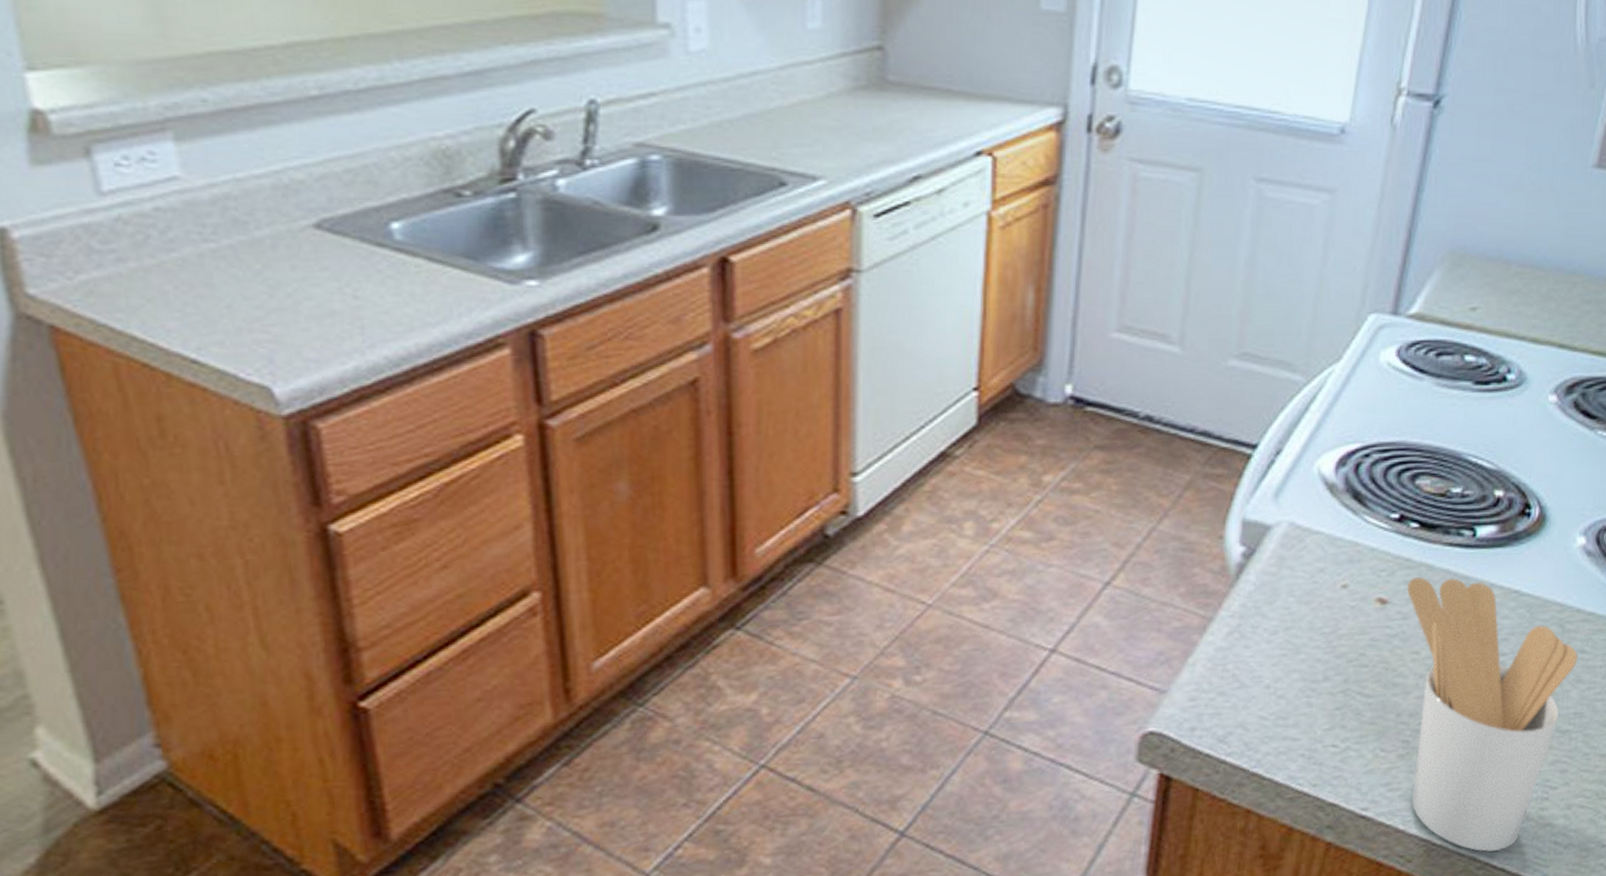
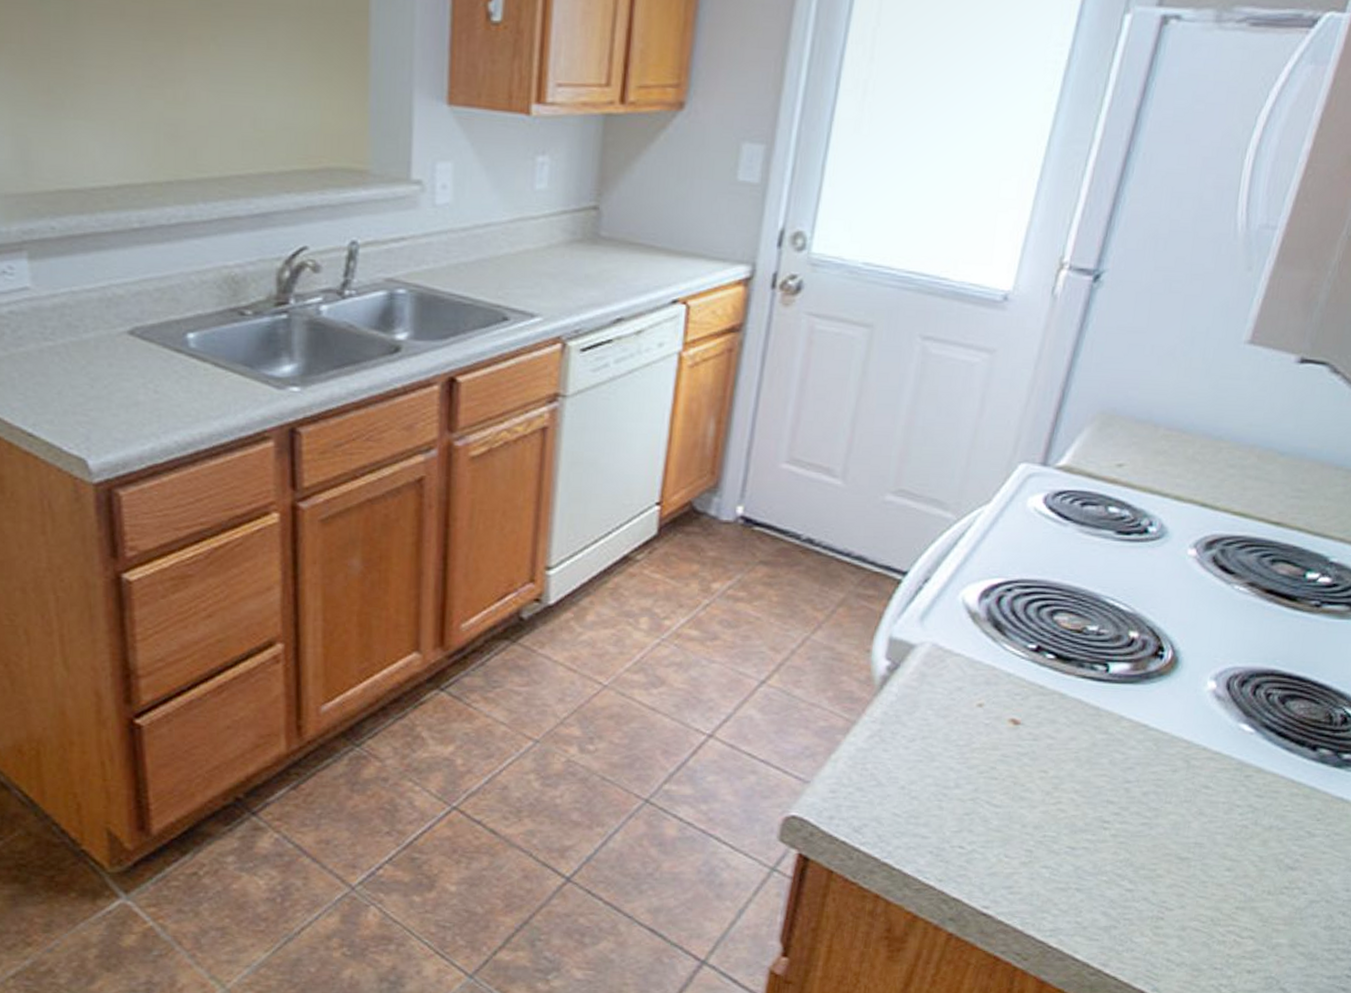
utensil holder: present [1406,576,1578,852] -> none [1031,703,1201,961]

